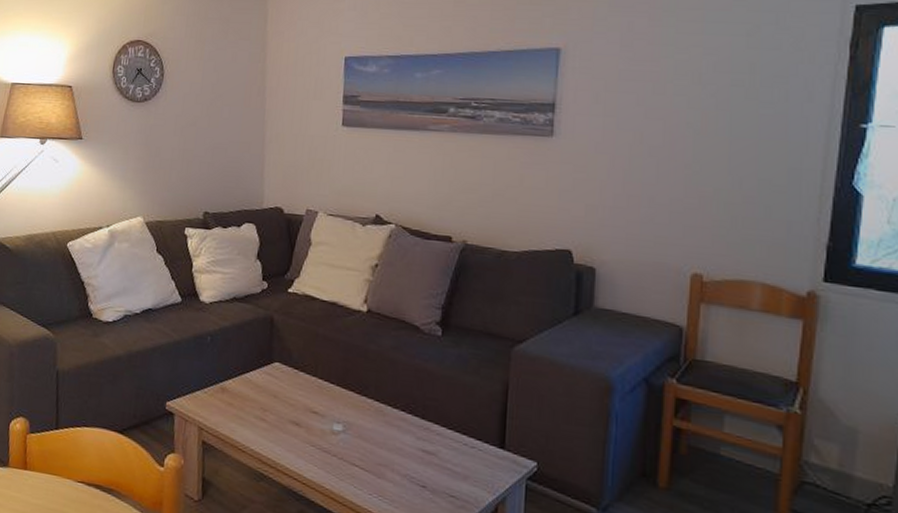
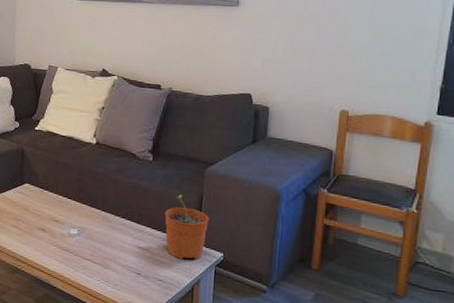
plant pot: none [458,381,517,469] -> present [165,194,209,259]

